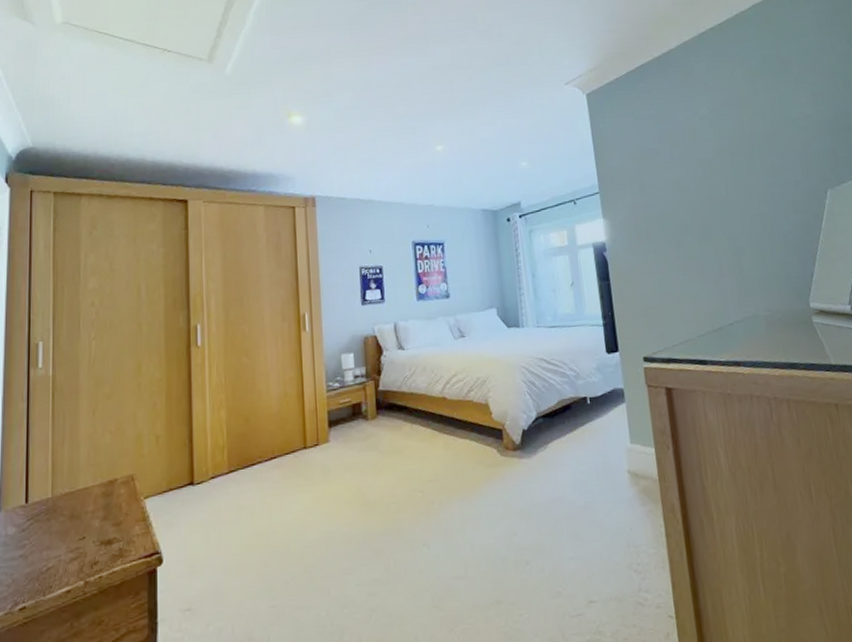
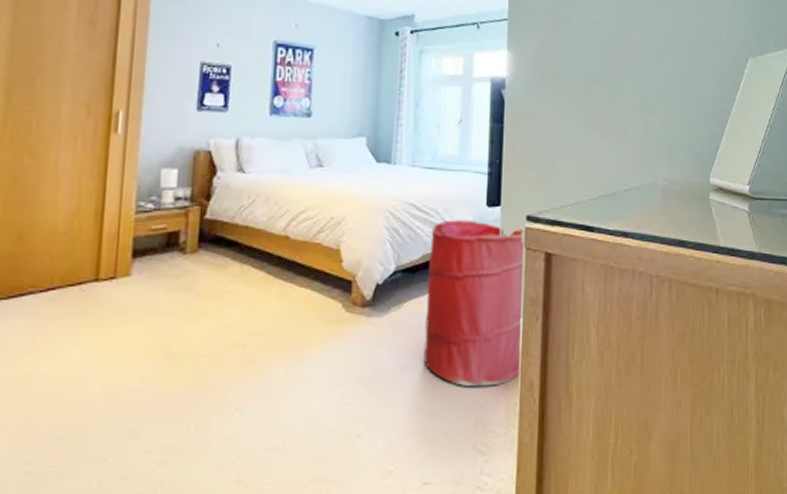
laundry hamper: none [563,366,662,513] -> present [424,220,525,387]

